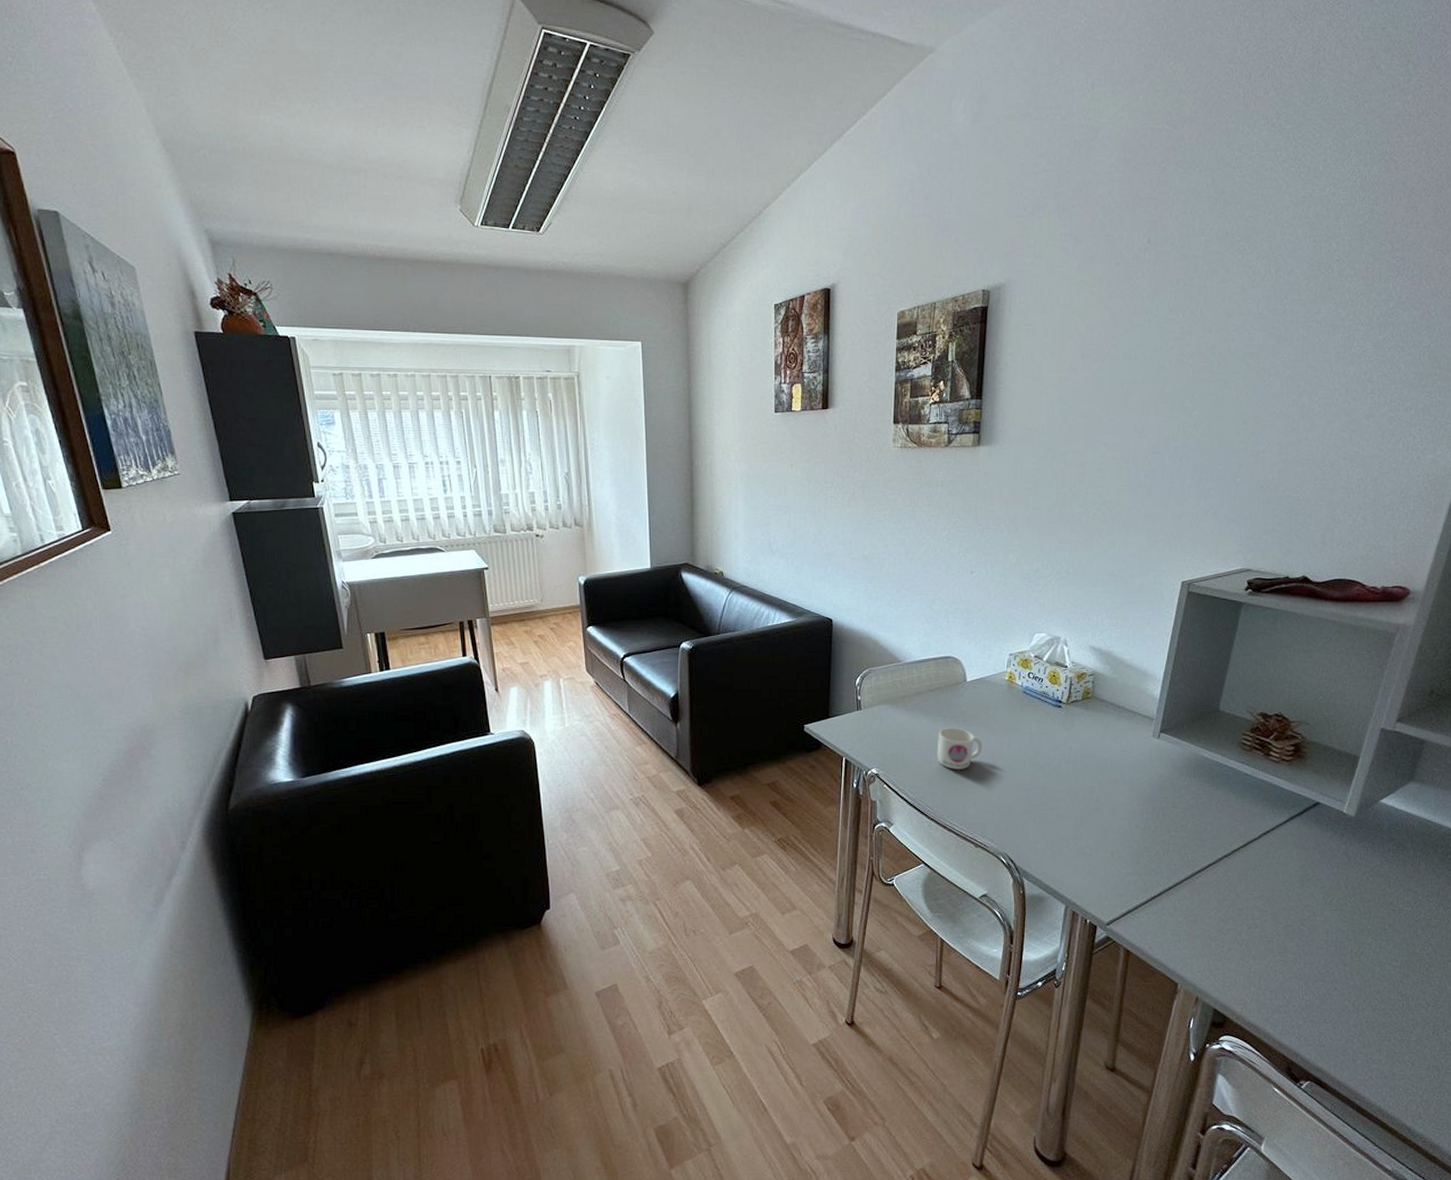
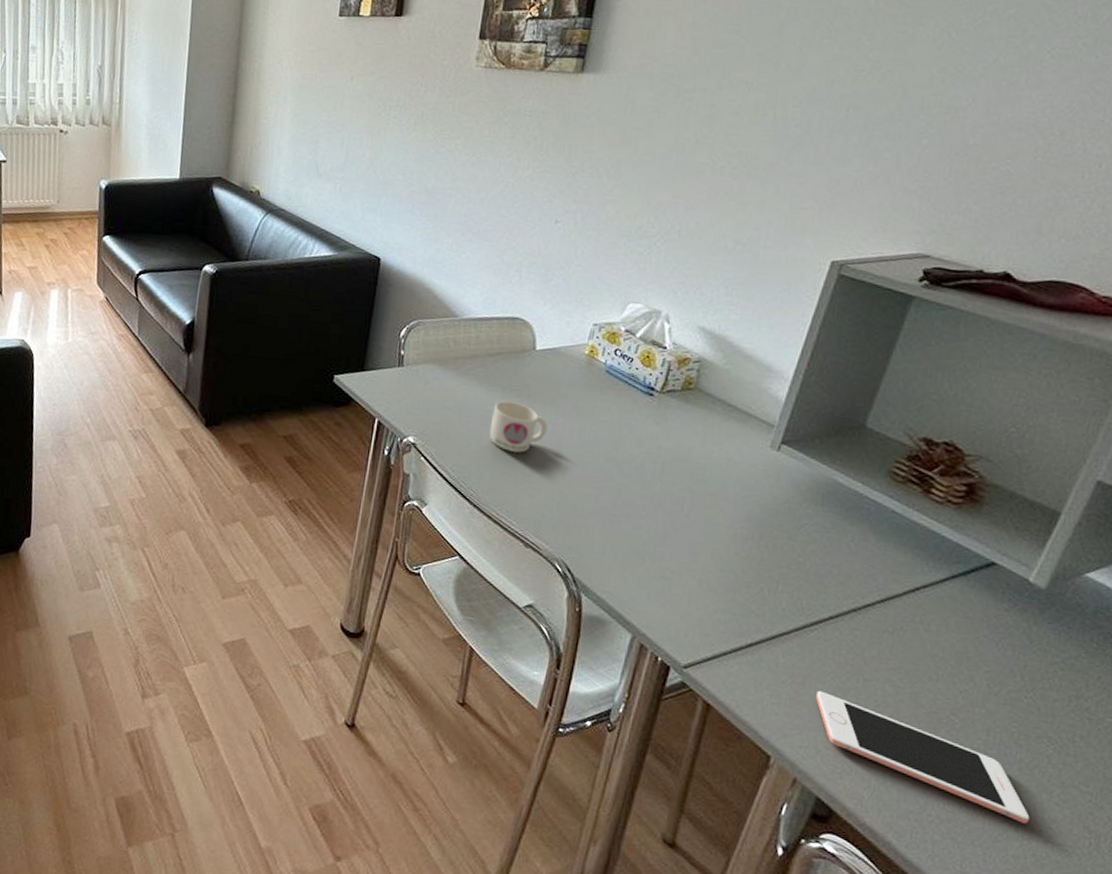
cell phone: none [1206,924,1361,999] -> present [816,690,1030,824]

